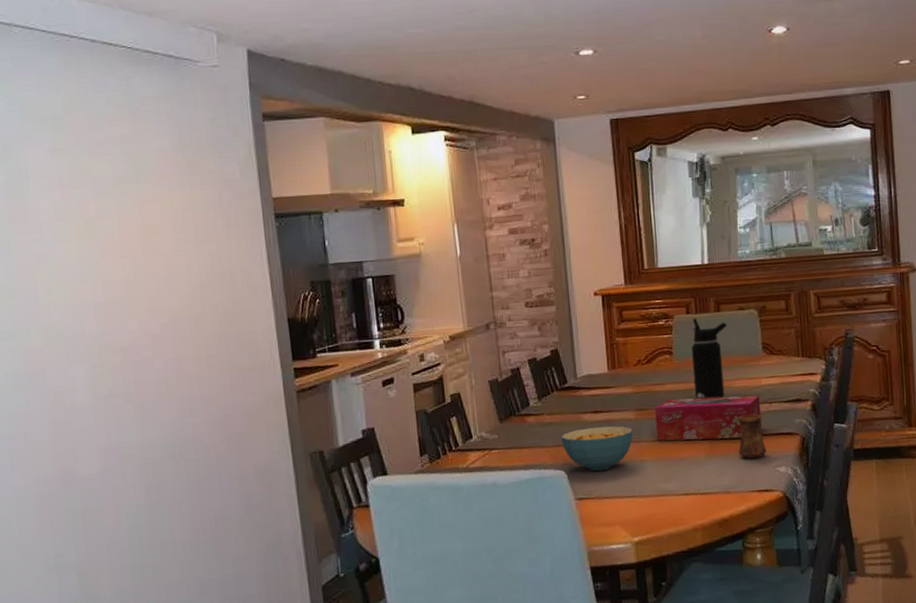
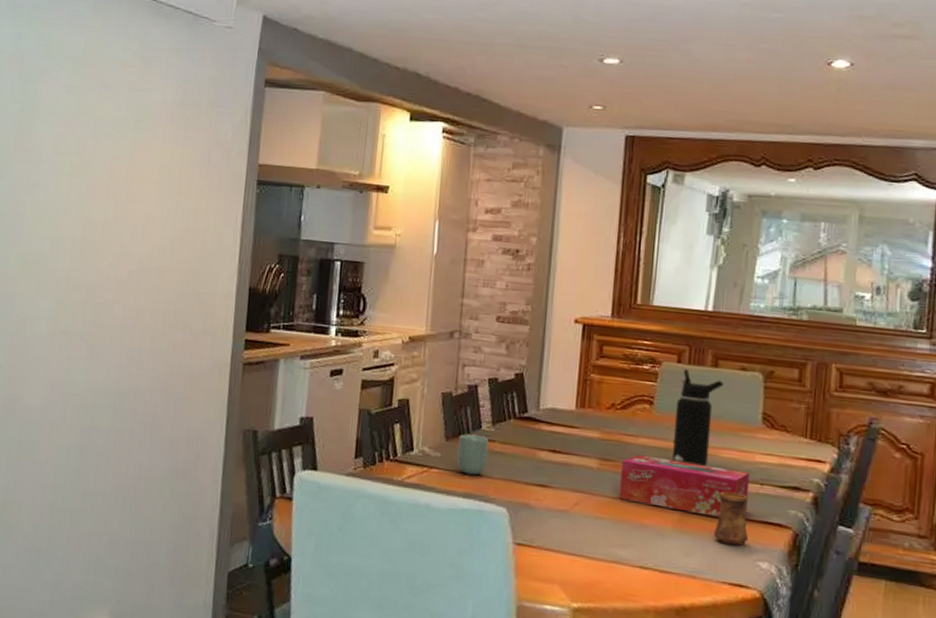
cup: none [511,412,540,449] -> present [457,434,489,475]
cereal bowl: present [561,426,633,471] -> none [509,466,593,519]

